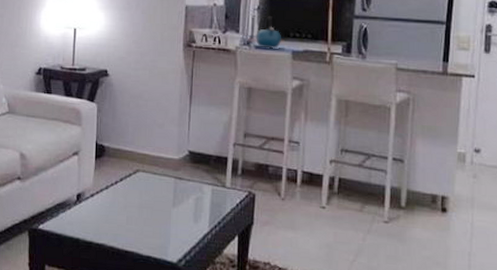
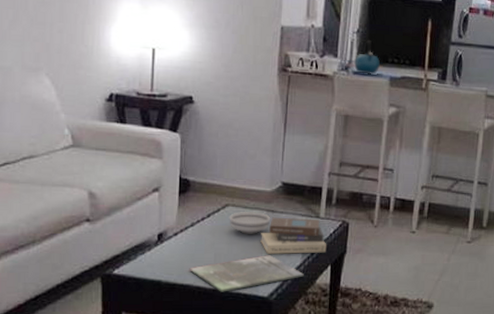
magazine: none [104,221,211,255] -> present [189,255,304,292]
bowl: none [139,177,179,200] -> present [229,211,271,234]
books: none [169,184,234,223] -> present [260,217,327,254]

